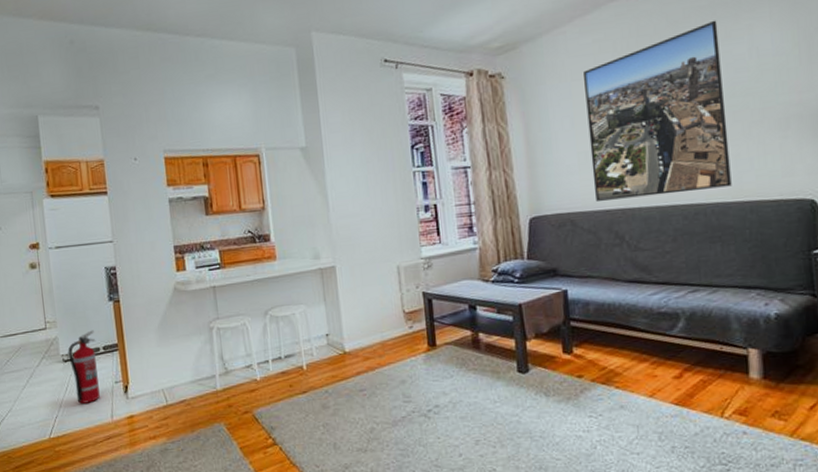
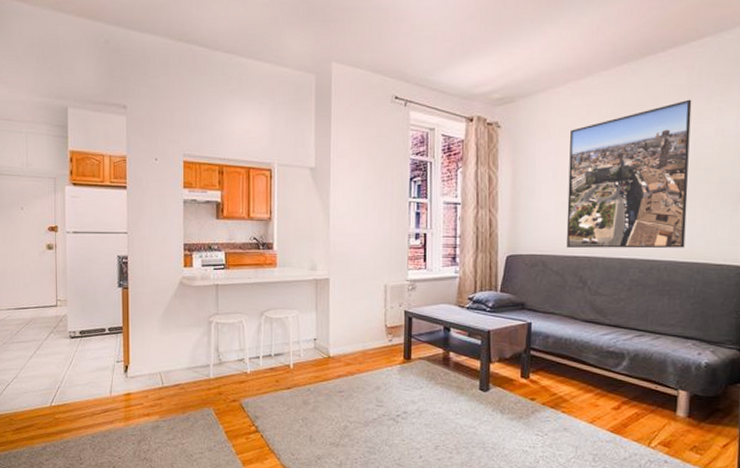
fire extinguisher: present [68,330,100,404] -> none [75,312,103,378]

